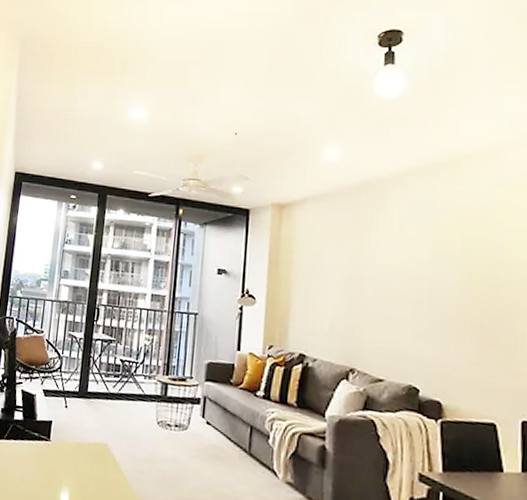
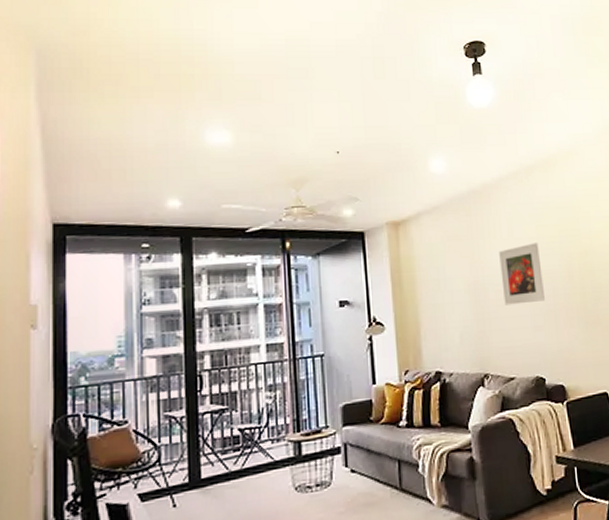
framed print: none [384,245,434,308] -> present [499,242,545,306]

